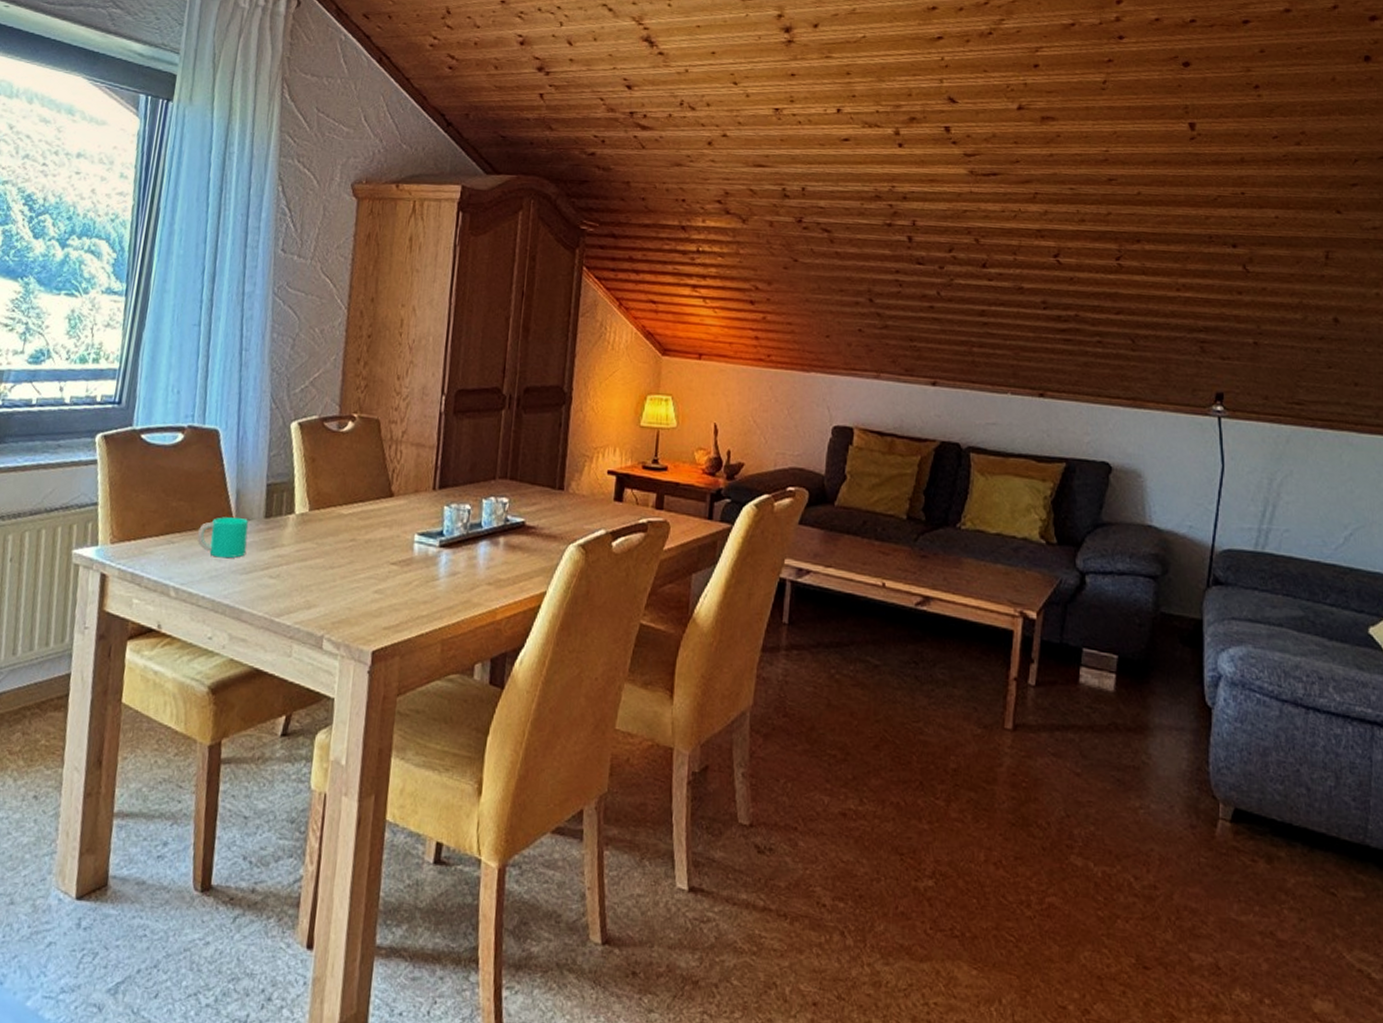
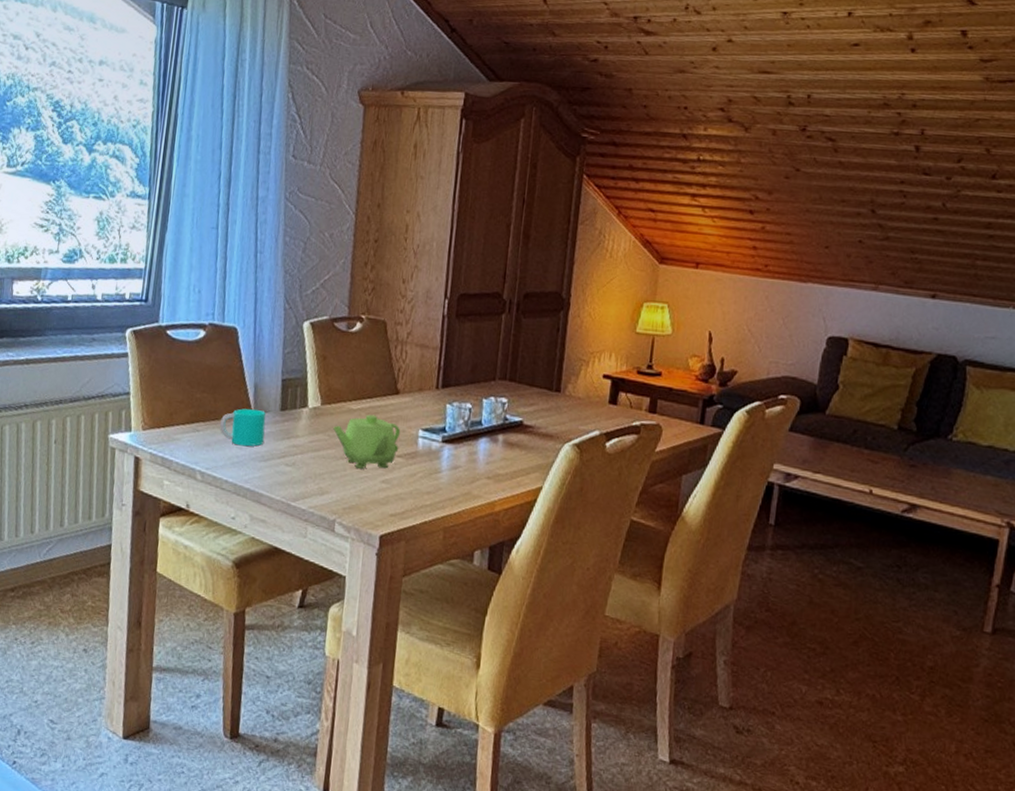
teapot: none [322,519,395,579] -> present [333,414,401,469]

